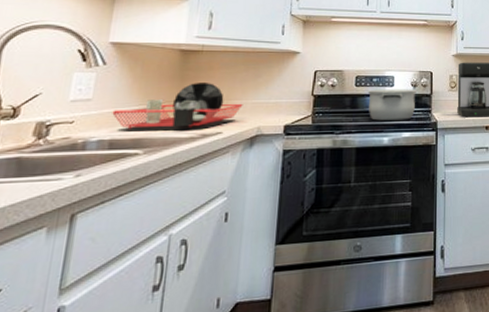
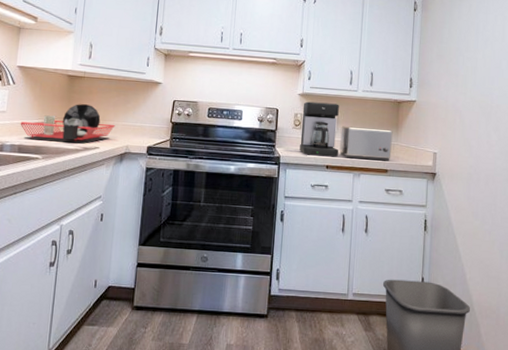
cooking pot: present [367,89,418,121] -> none [218,121,264,152]

